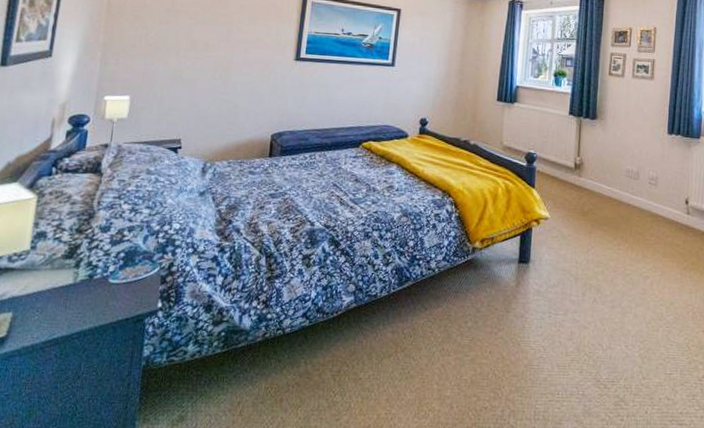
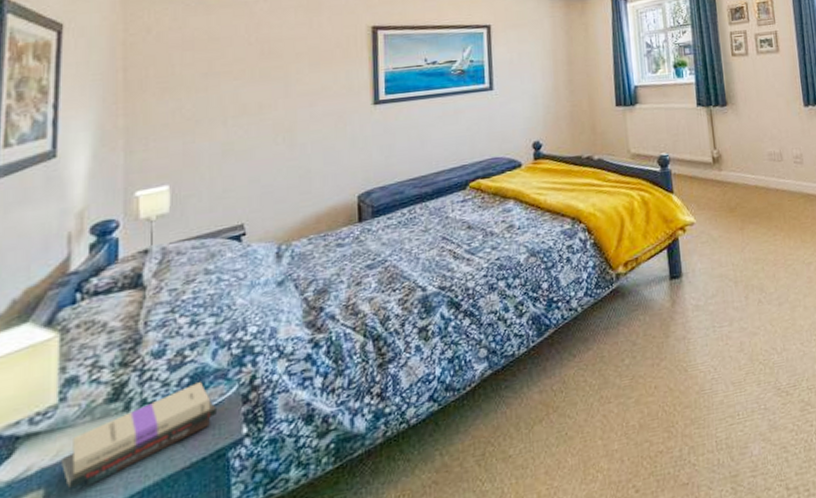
books: none [26,257,141,319] -> present [61,381,216,490]

